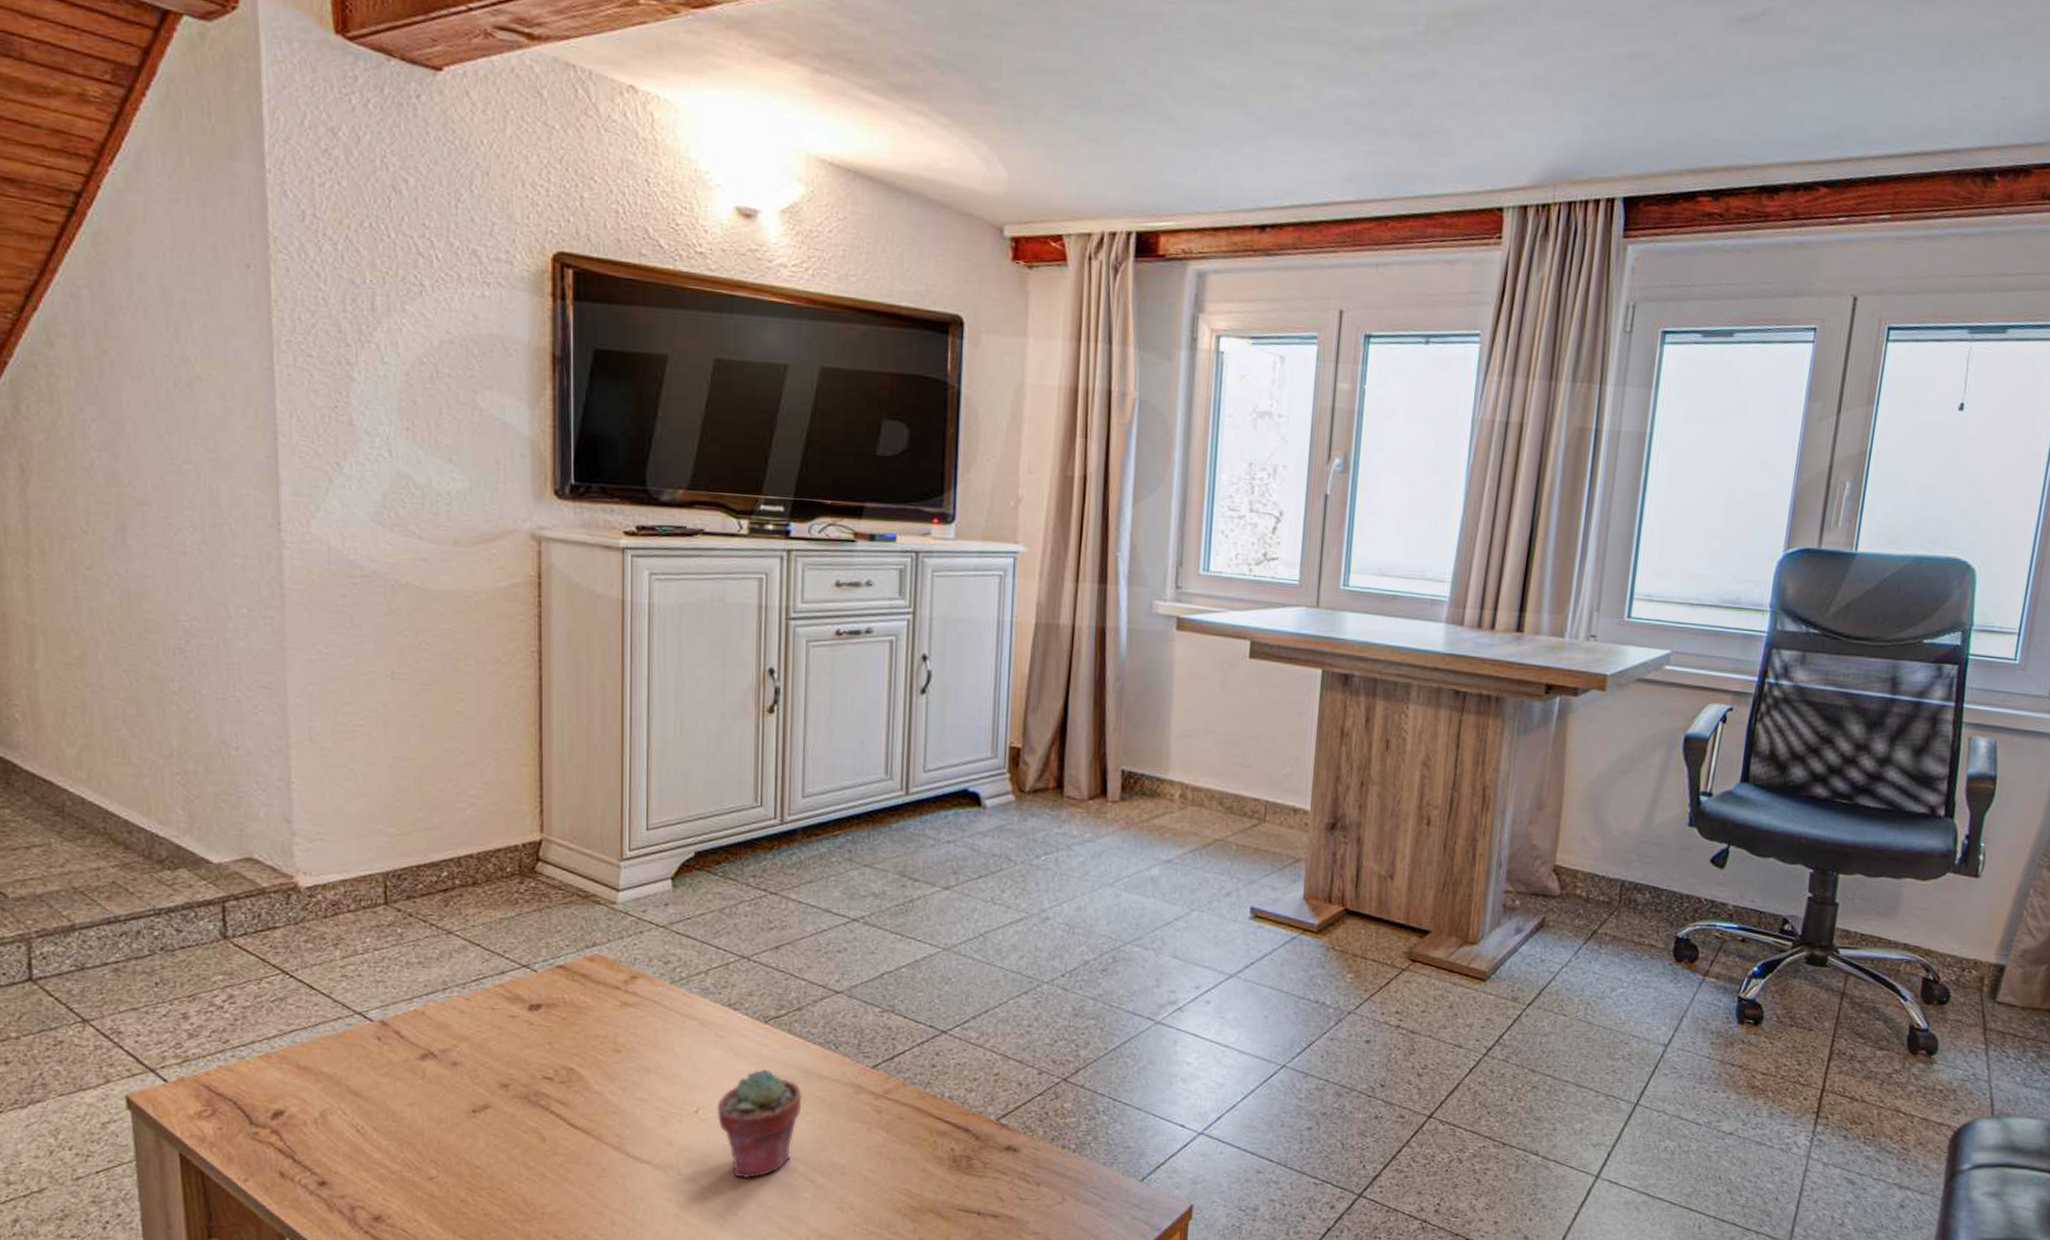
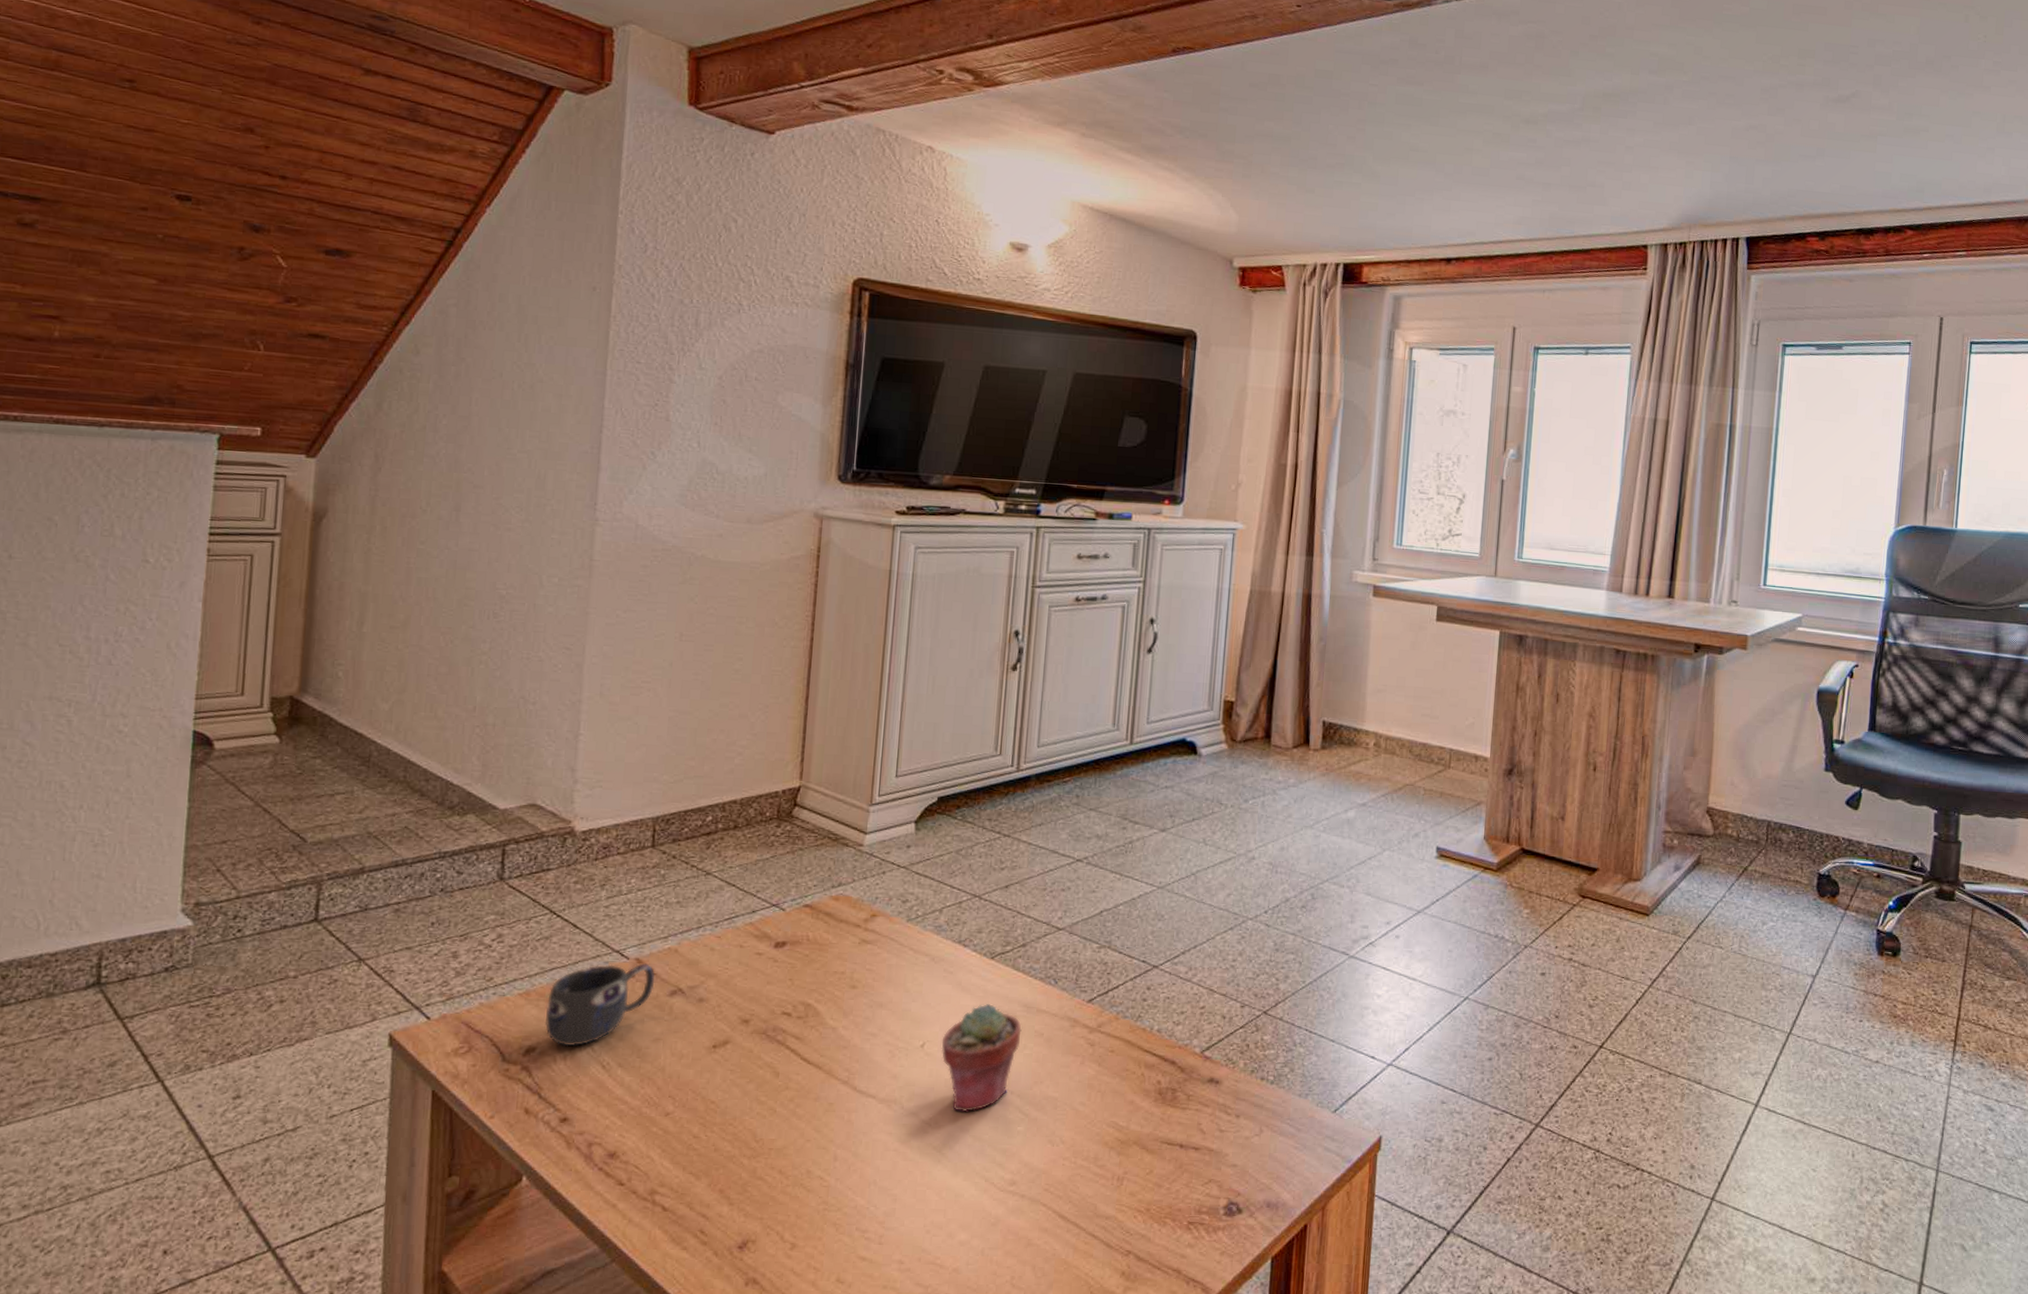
mug: none [289,1026,404,1111] -> present [544,963,655,1047]

